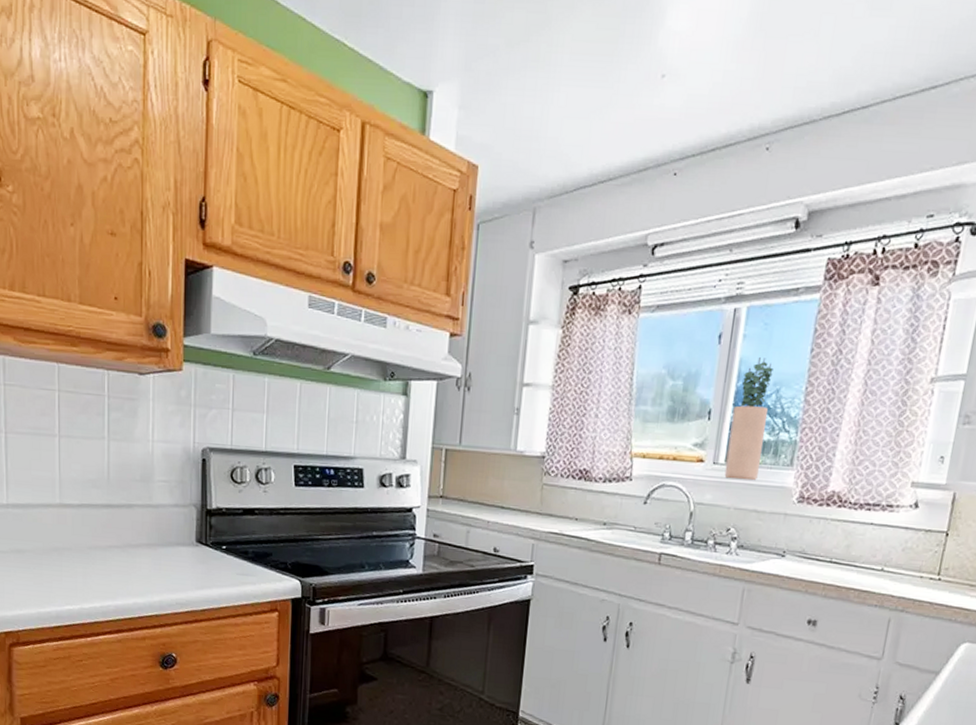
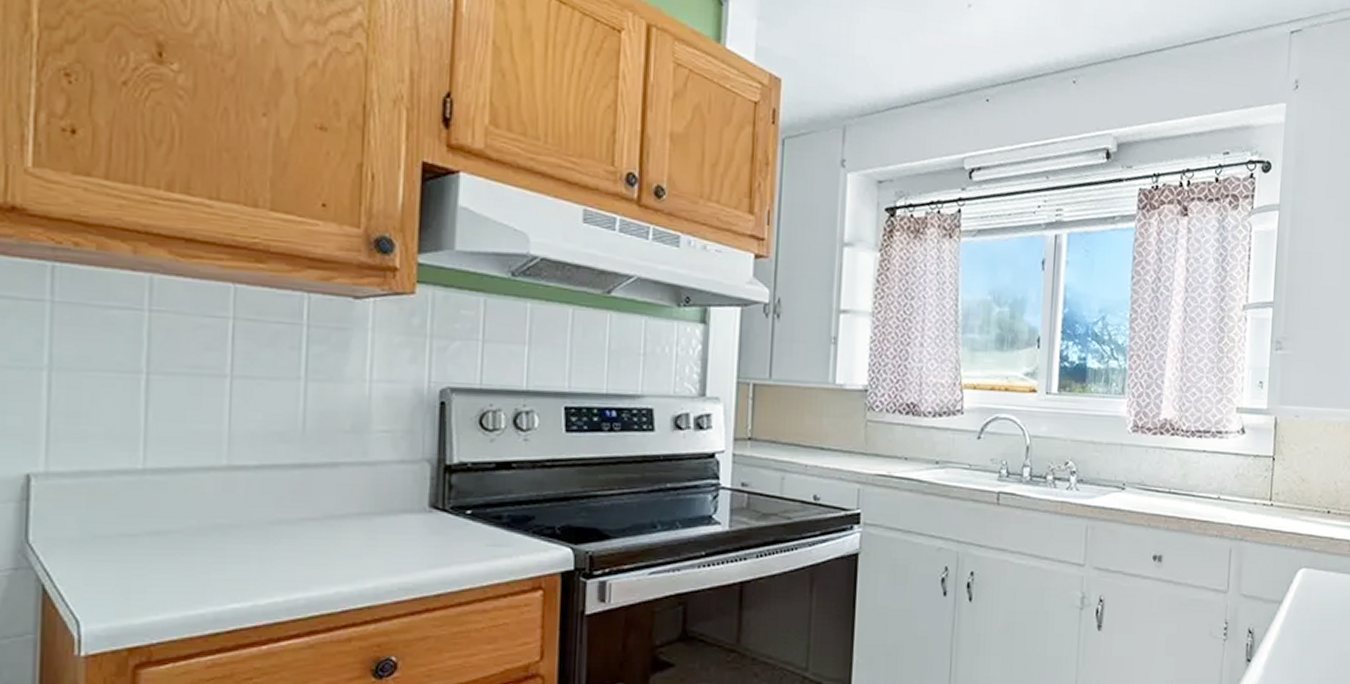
vase: present [724,357,773,481] -> none [1058,284,1098,411]

